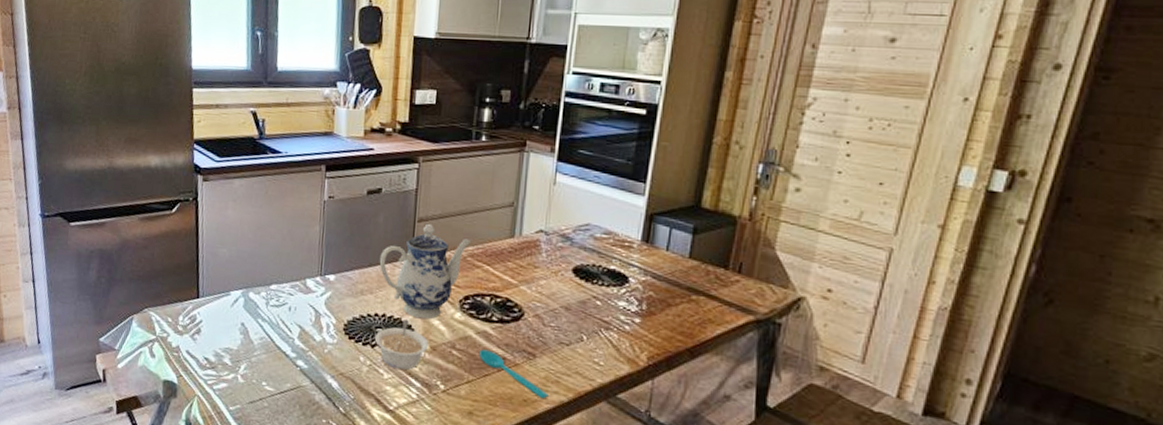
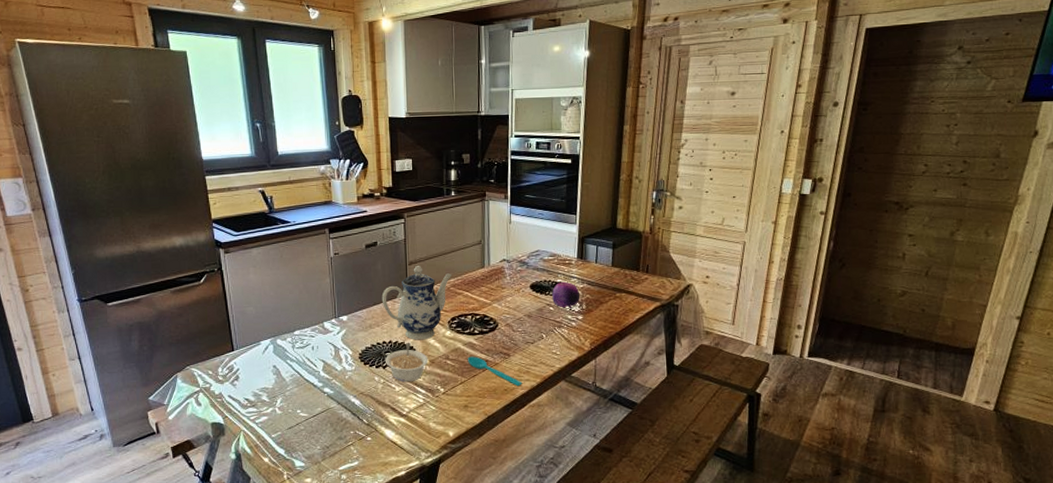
fruit: none [601,269,641,308] -> present [552,281,580,309]

